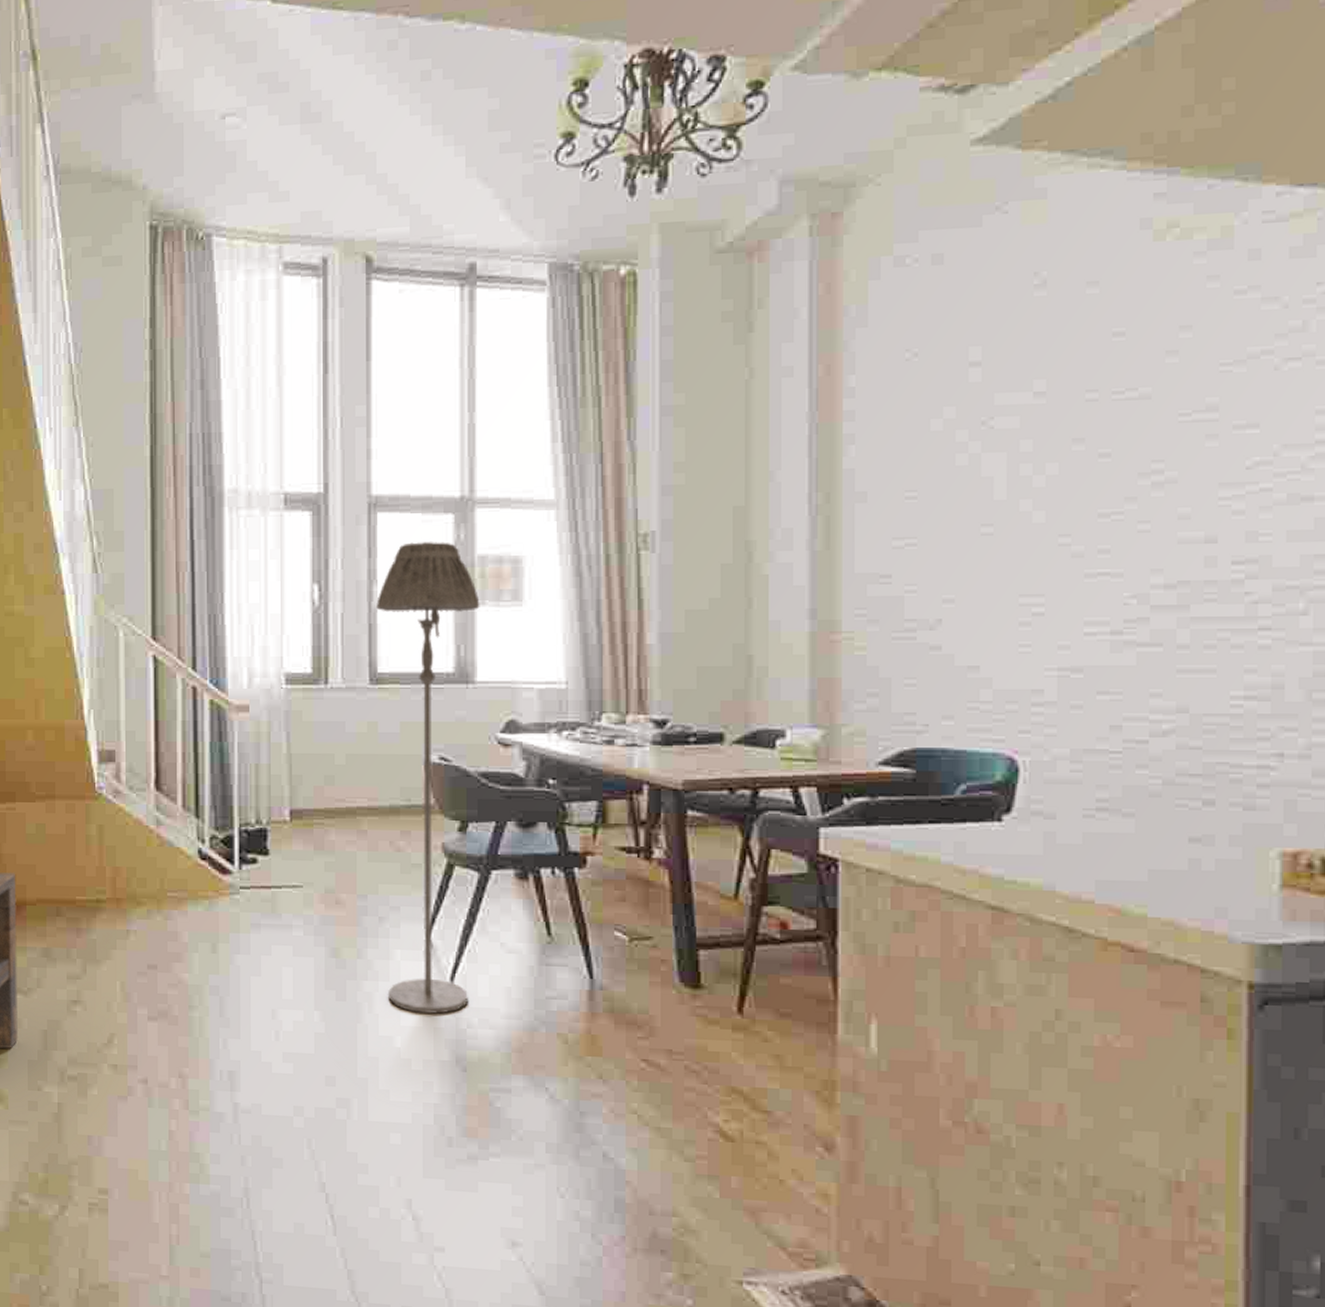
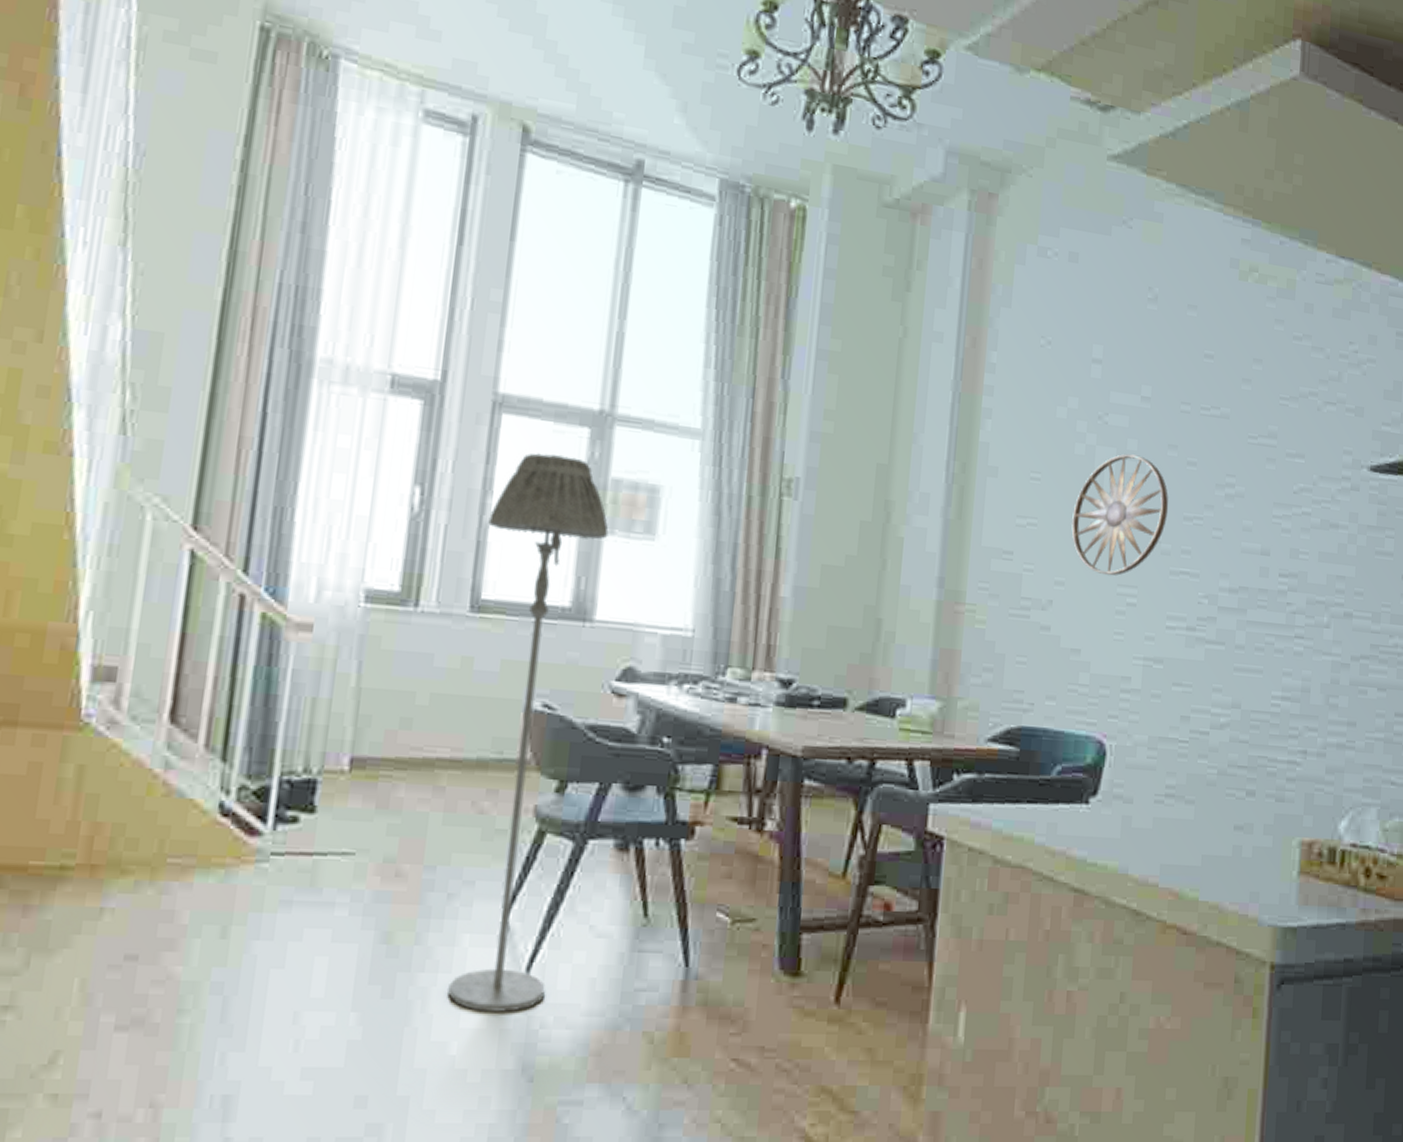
wall art: none [958,456,1078,587] -> present [1071,453,1169,576]

